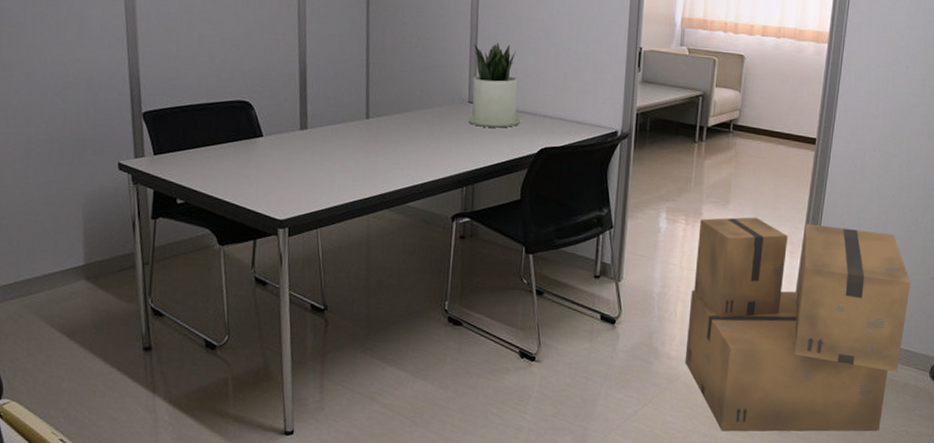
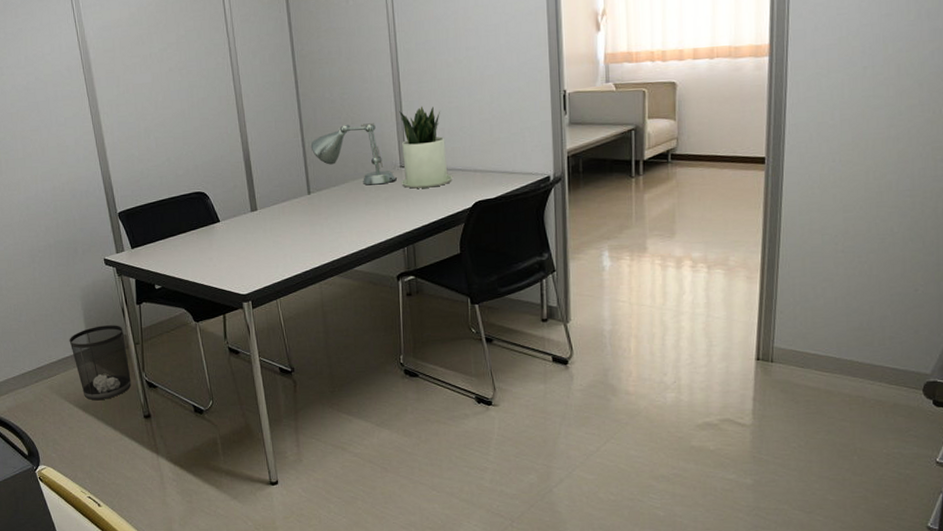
waste bin: none [61,239,133,326] -> present [69,325,132,400]
desk lamp: none [375,50,463,118] -> present [310,123,397,185]
cardboard box: present [685,217,911,432] -> none [643,245,892,463]

